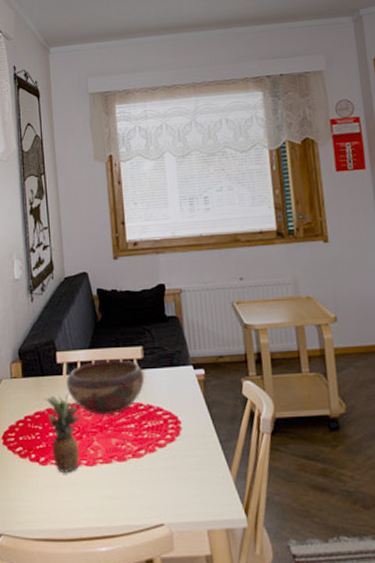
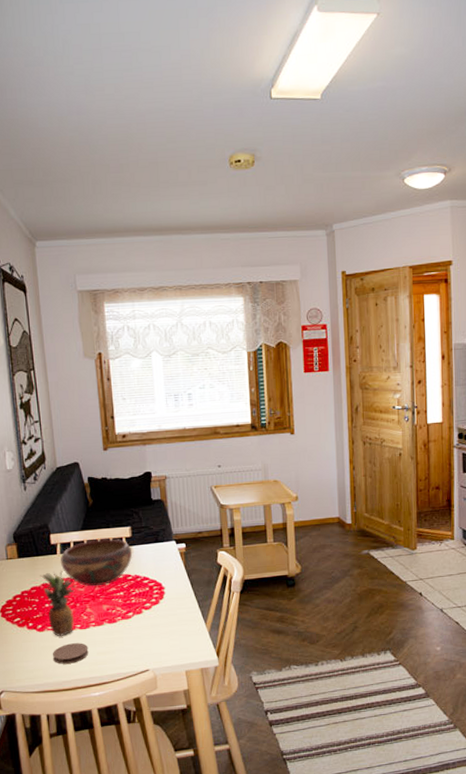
coaster: none [56,482,95,508] -> present [53,643,89,664]

